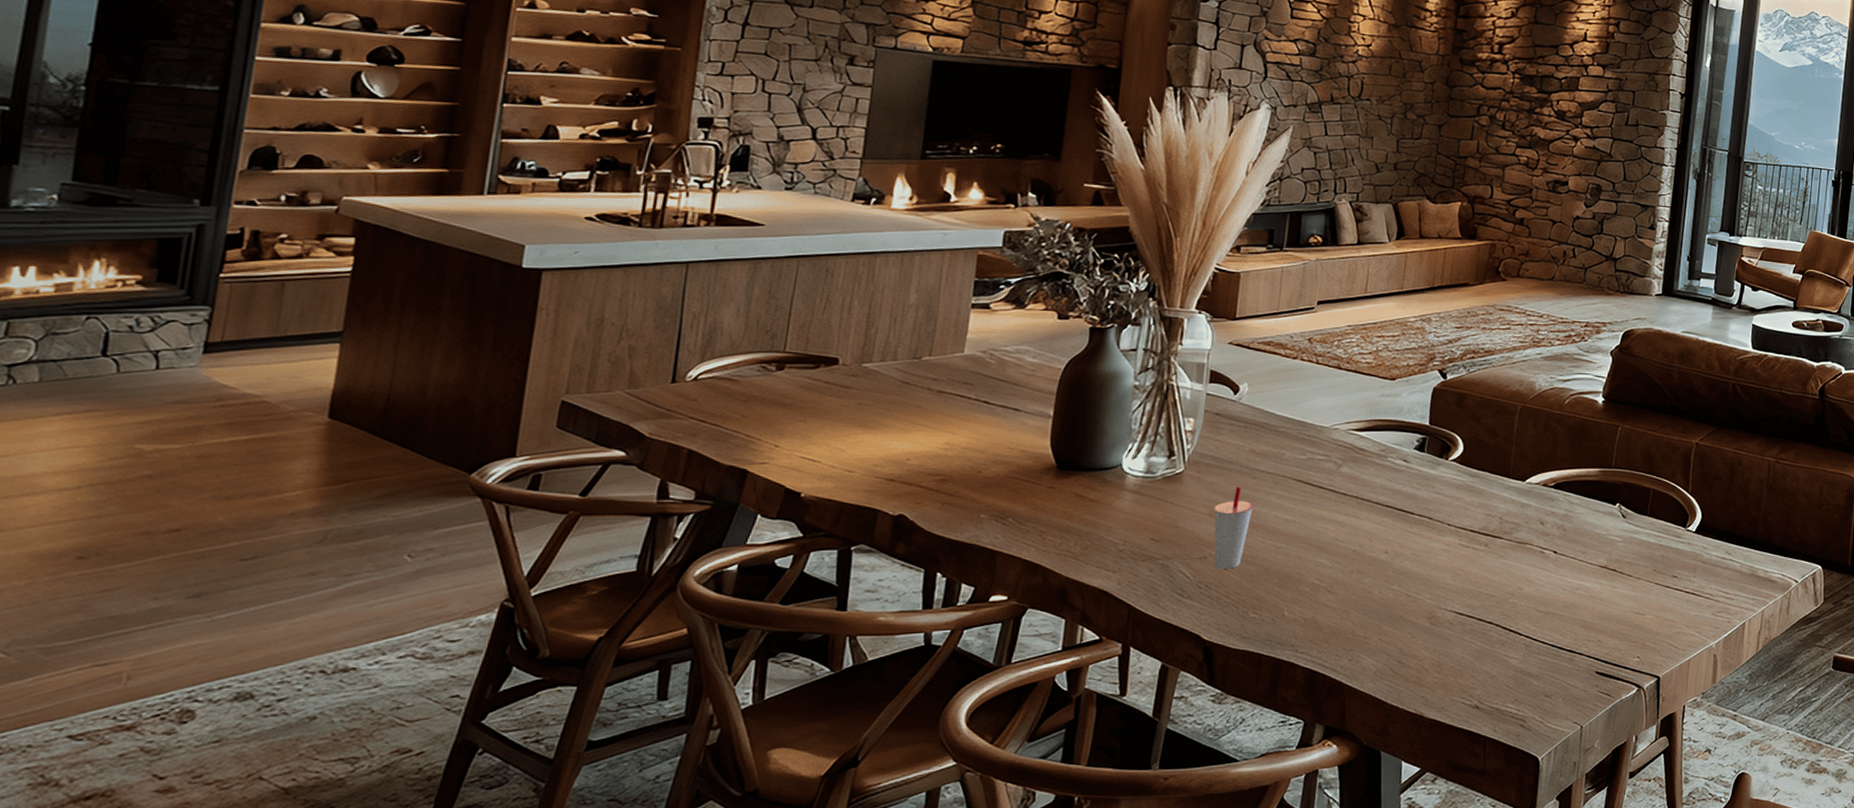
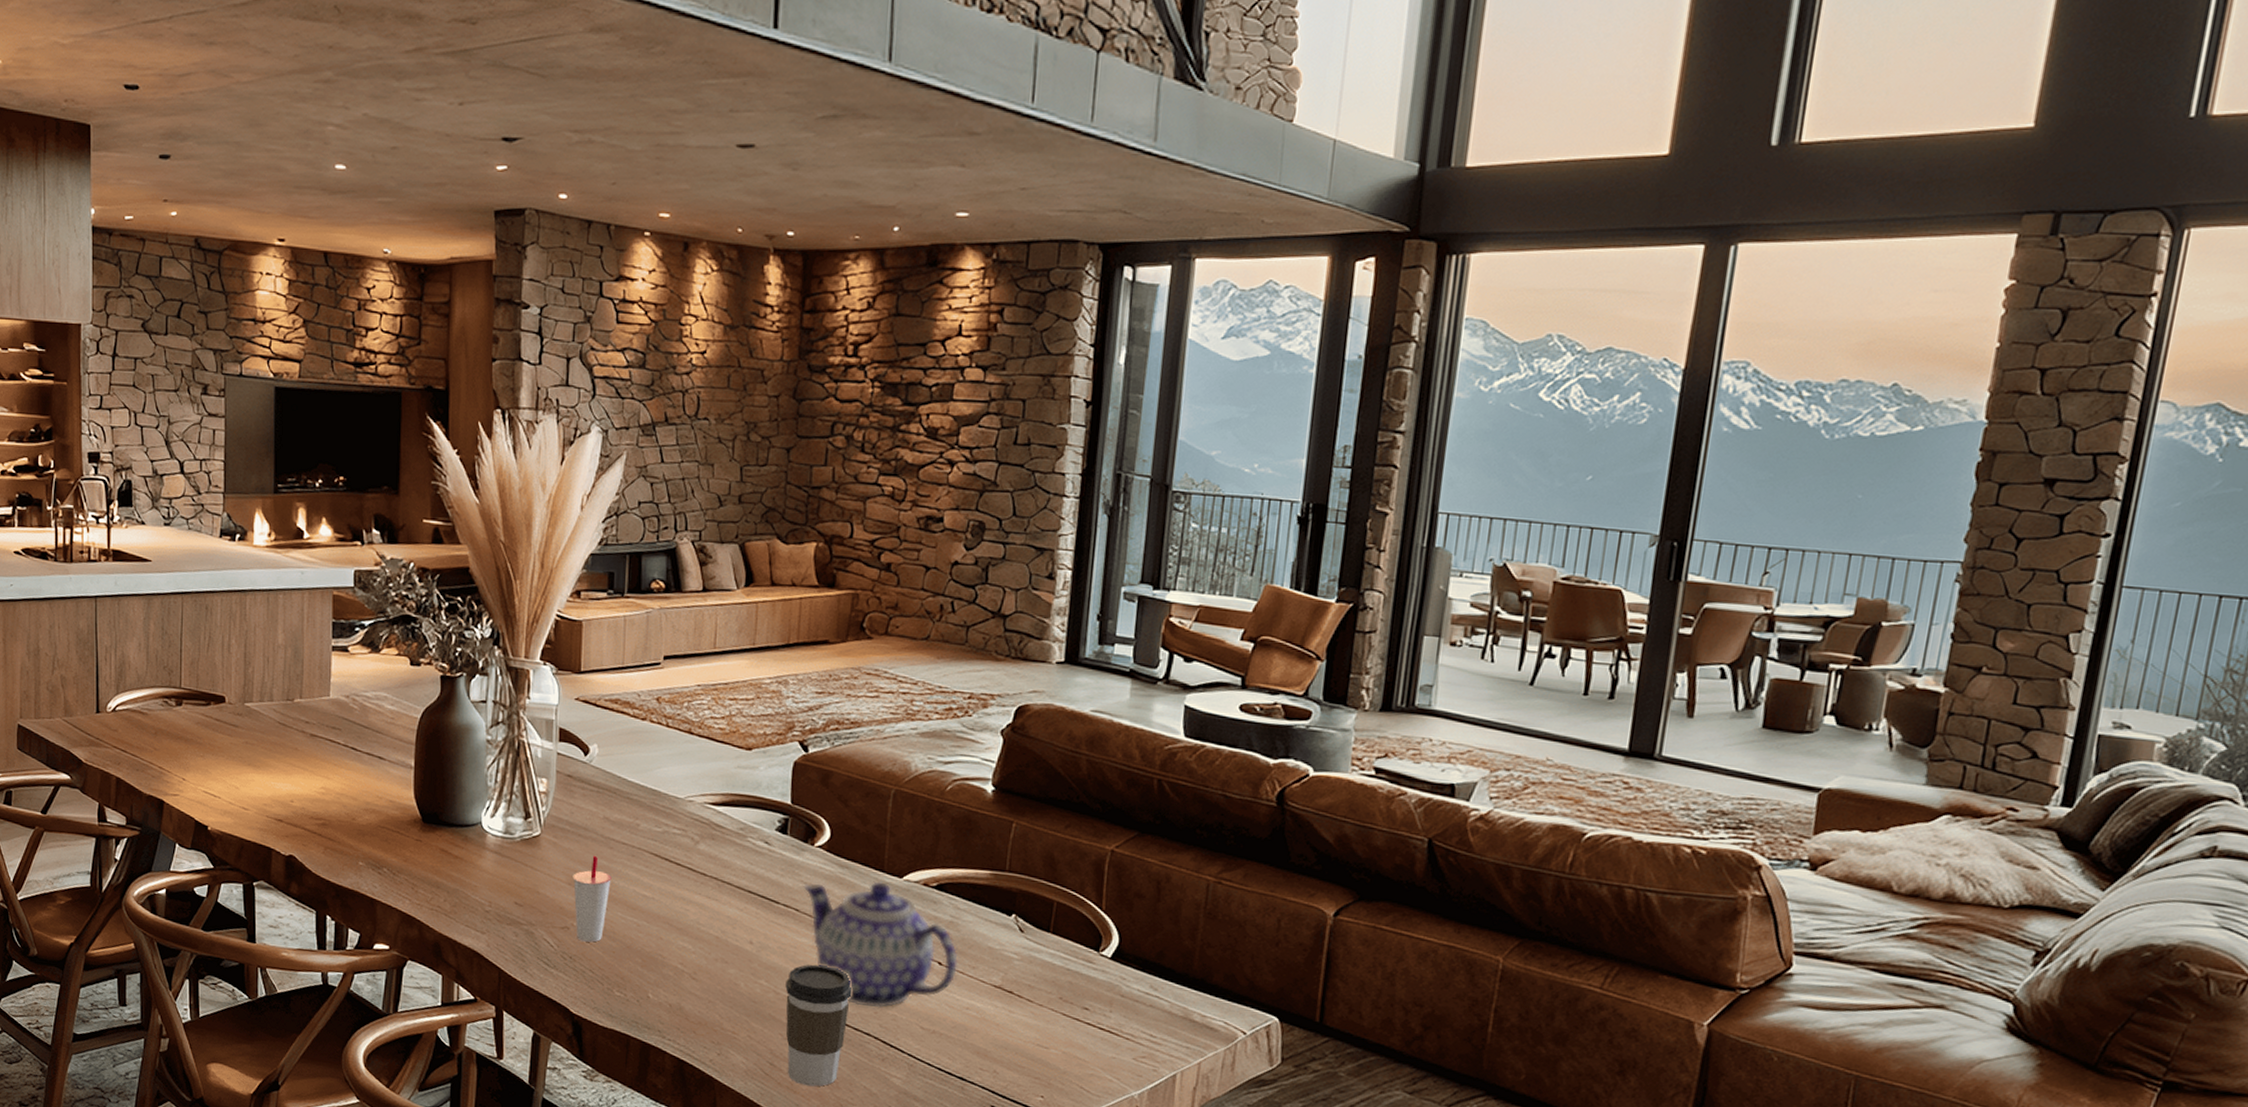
coffee cup: none [1415,566,1478,678] -> present [785,964,853,1087]
teapot: none [1437,486,1571,598] -> present [803,881,958,1009]

